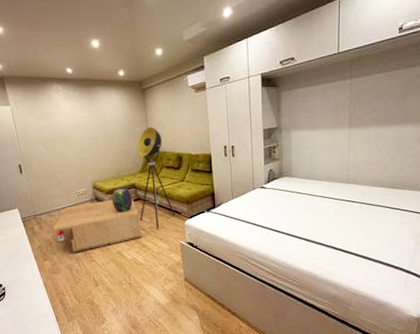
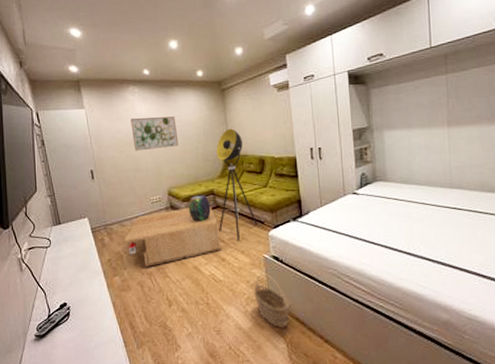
wall art: none [55,114,102,147] -> present [131,117,179,151]
basket: none [170,258,203,304] -> present [253,274,291,328]

